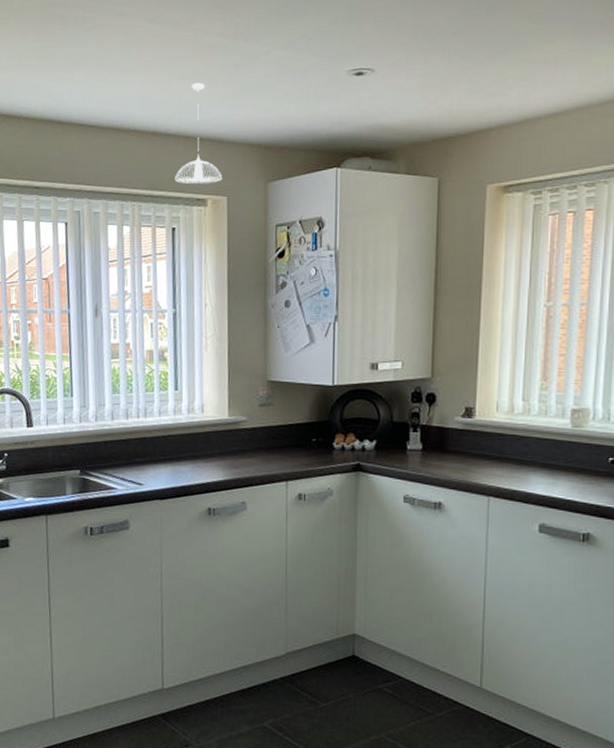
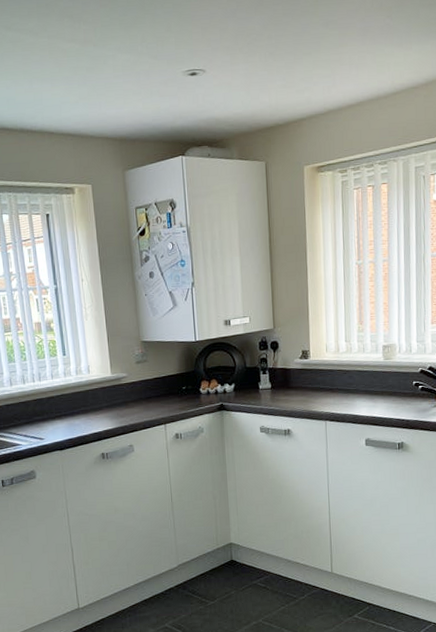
pendant light: present [175,82,222,185] -> none [44,84,86,175]

